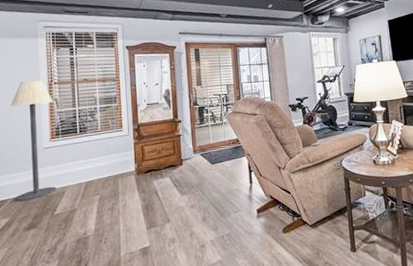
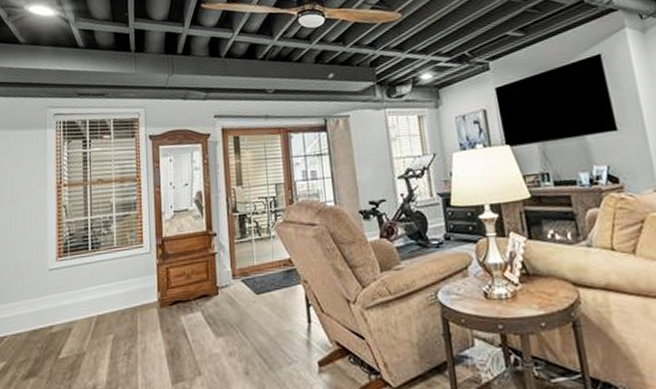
floor lamp: present [10,80,57,202] -> none [13,182,63,340]

